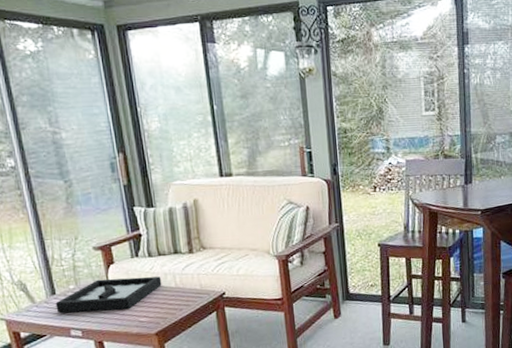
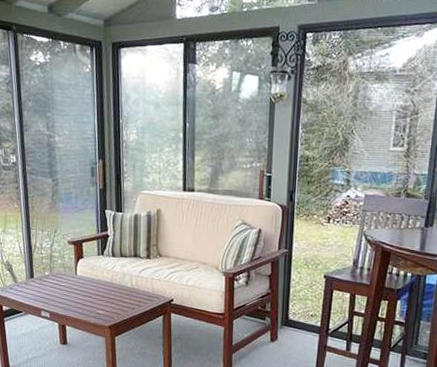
decorative tray: present [55,276,162,314] -> none [32,270,120,301]

